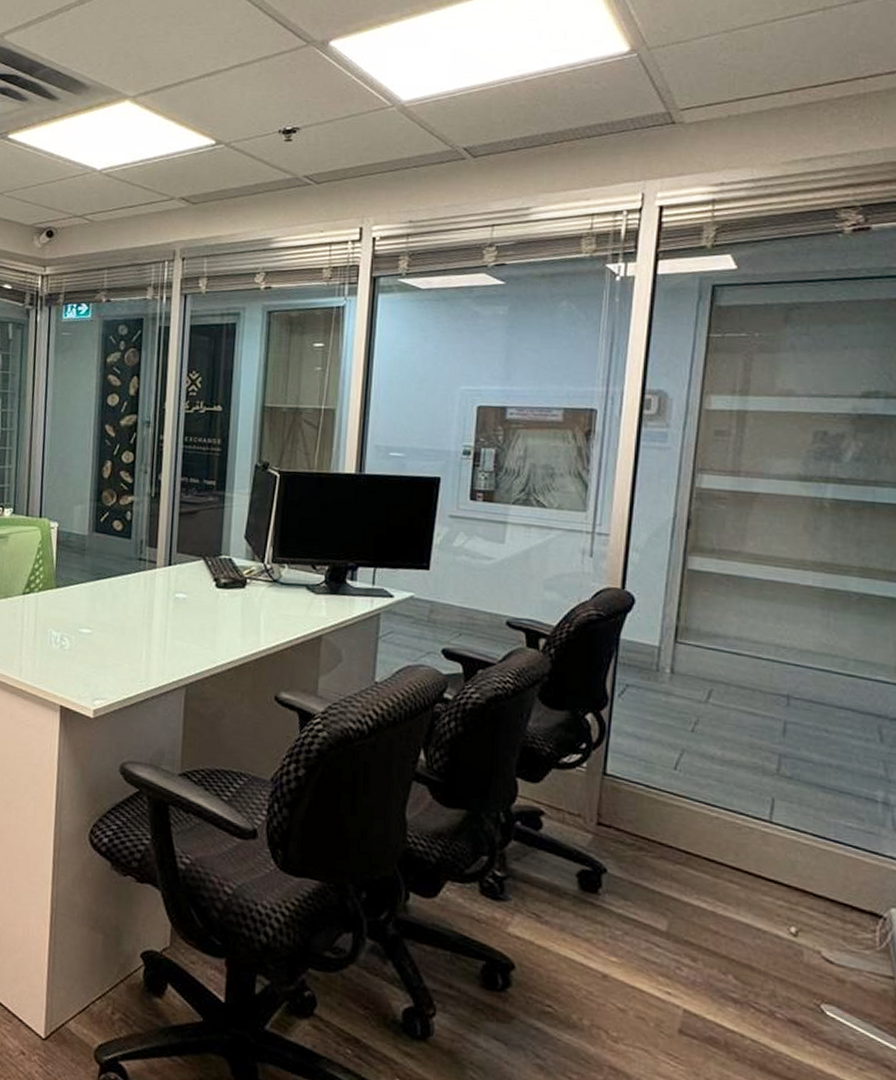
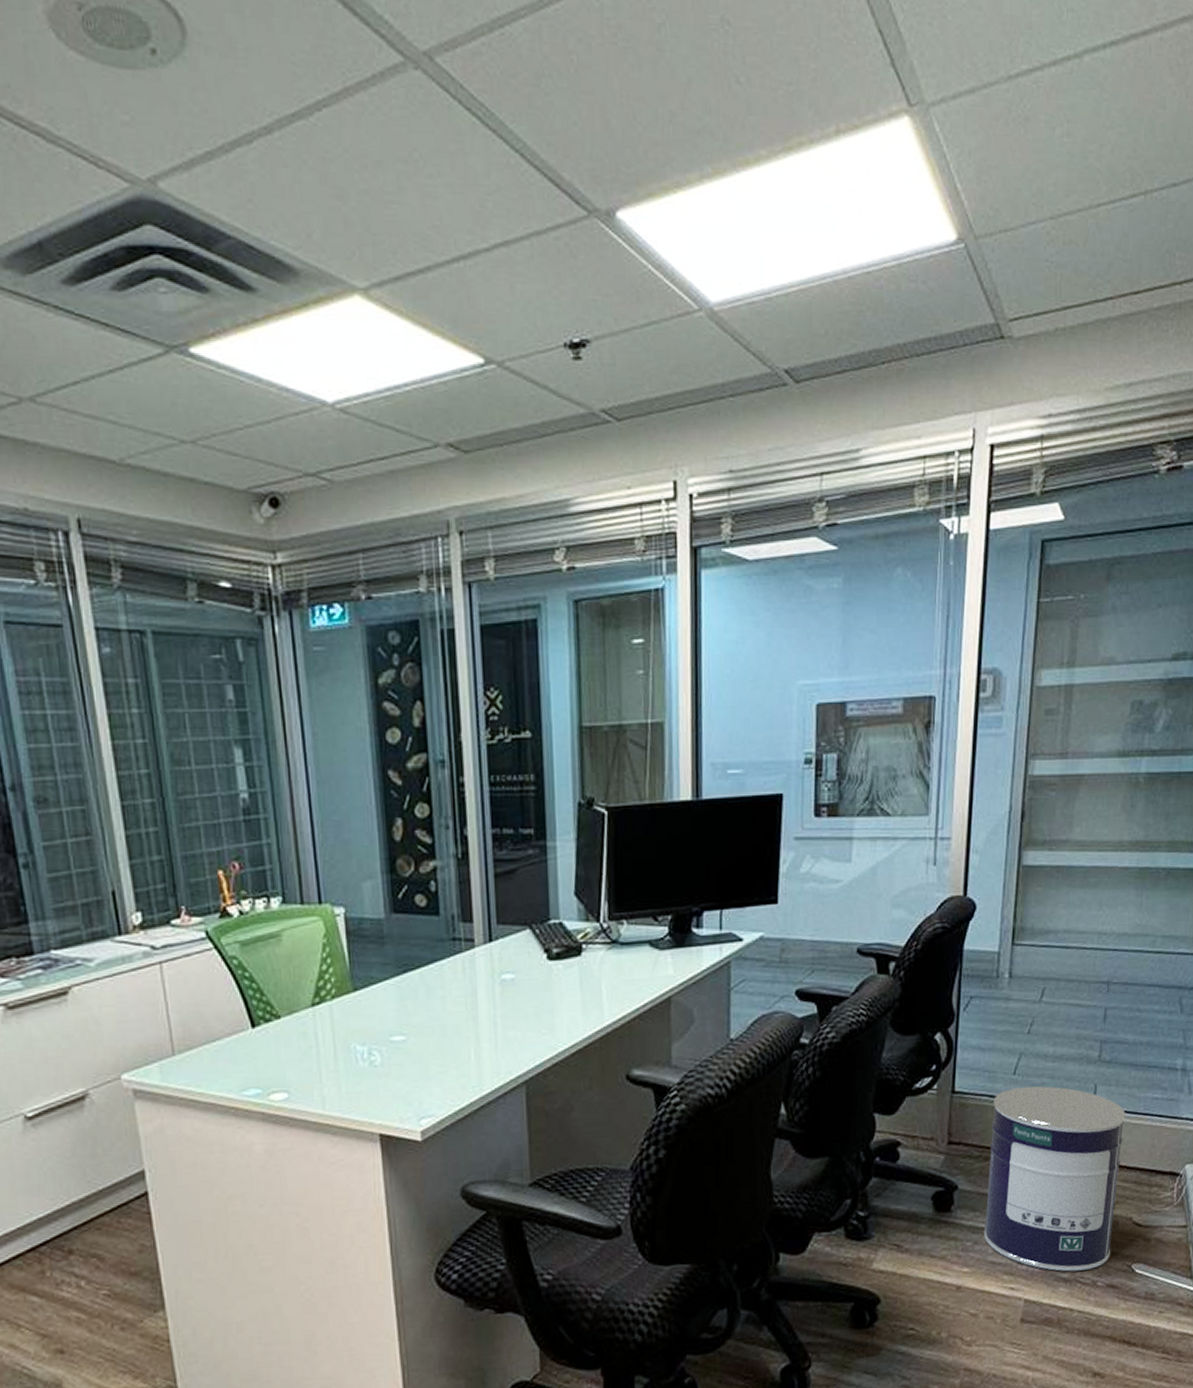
paint can: none [636,783,811,997] -> present [984,1086,1126,1272]

